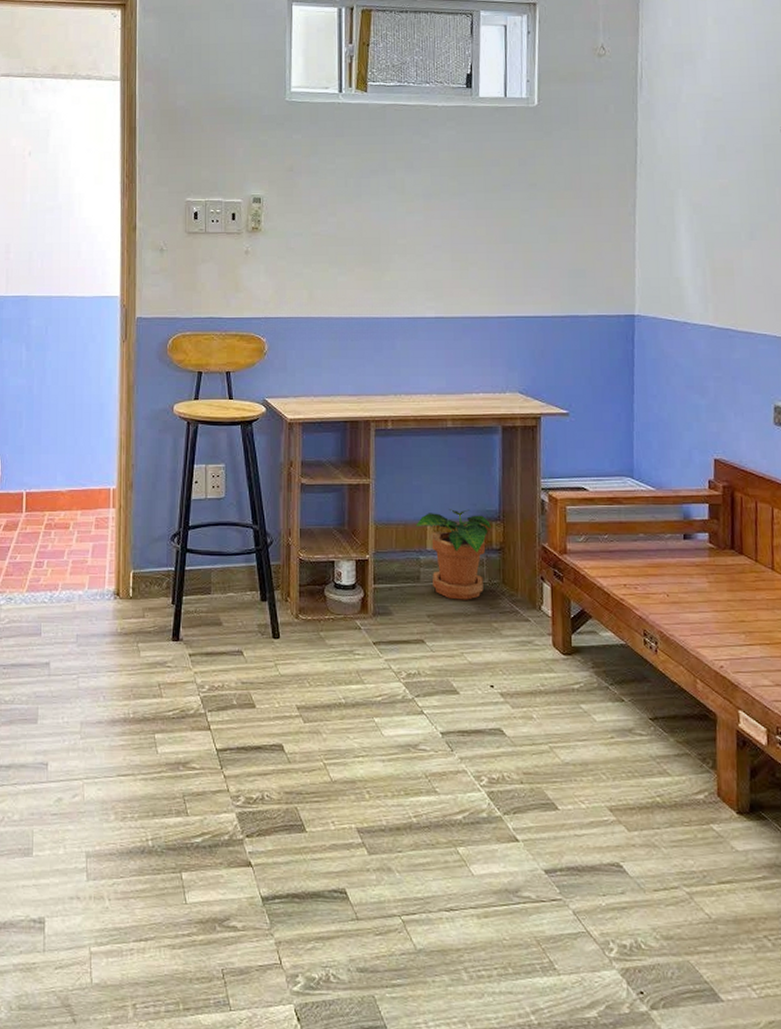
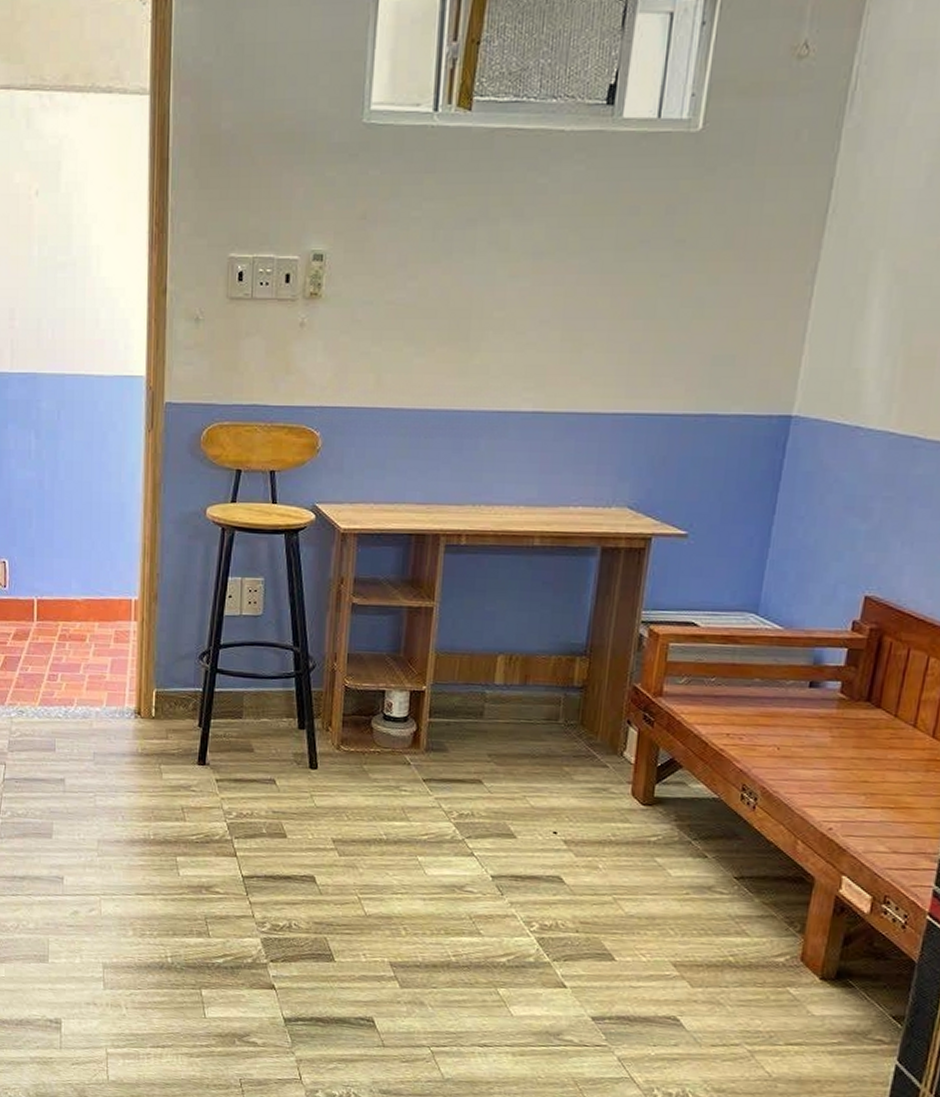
potted plant: present [415,509,491,600] -> none [483,640,574,741]

